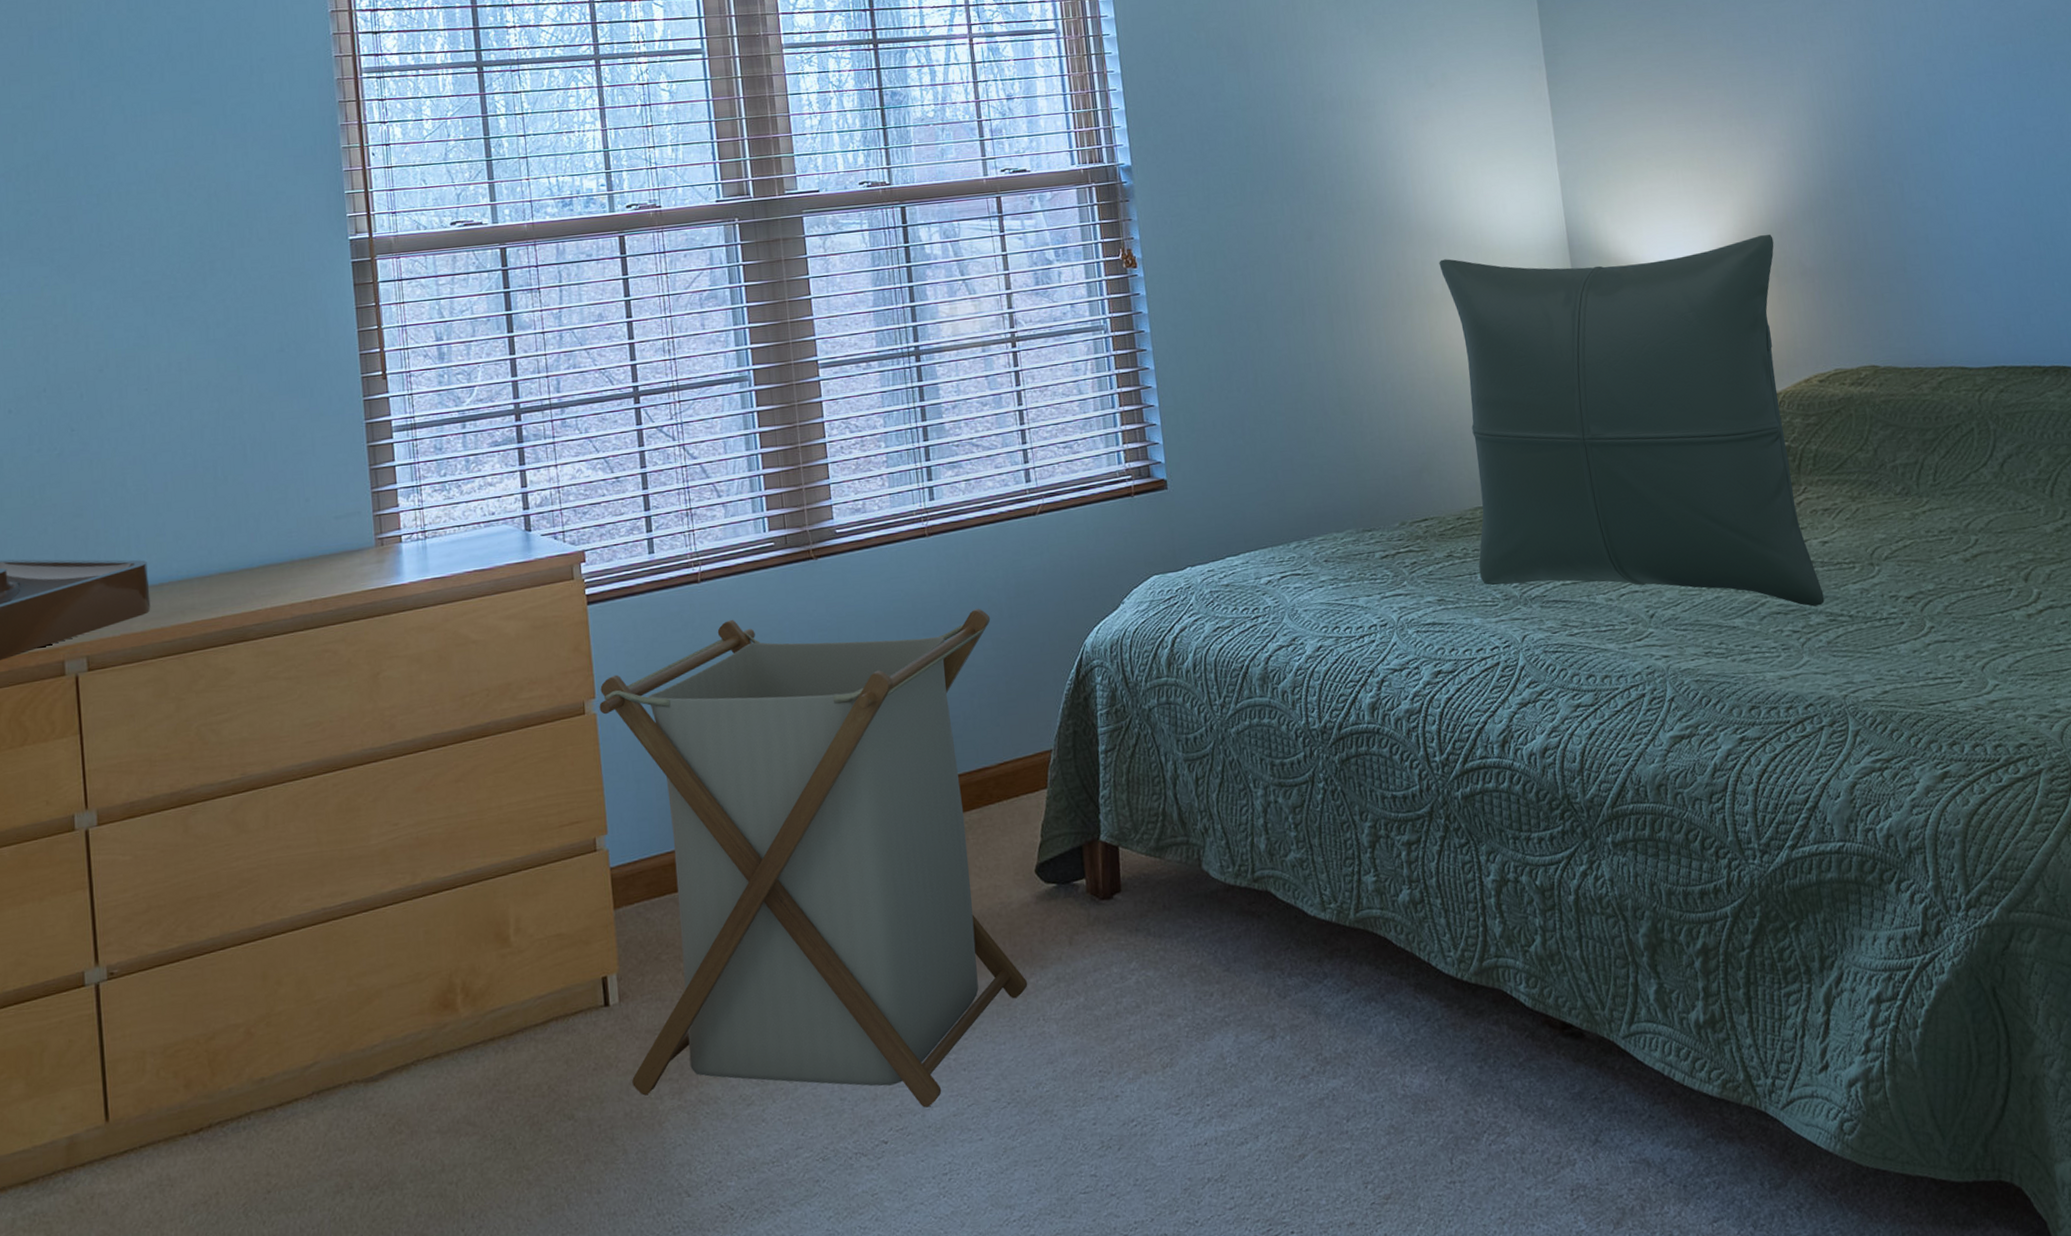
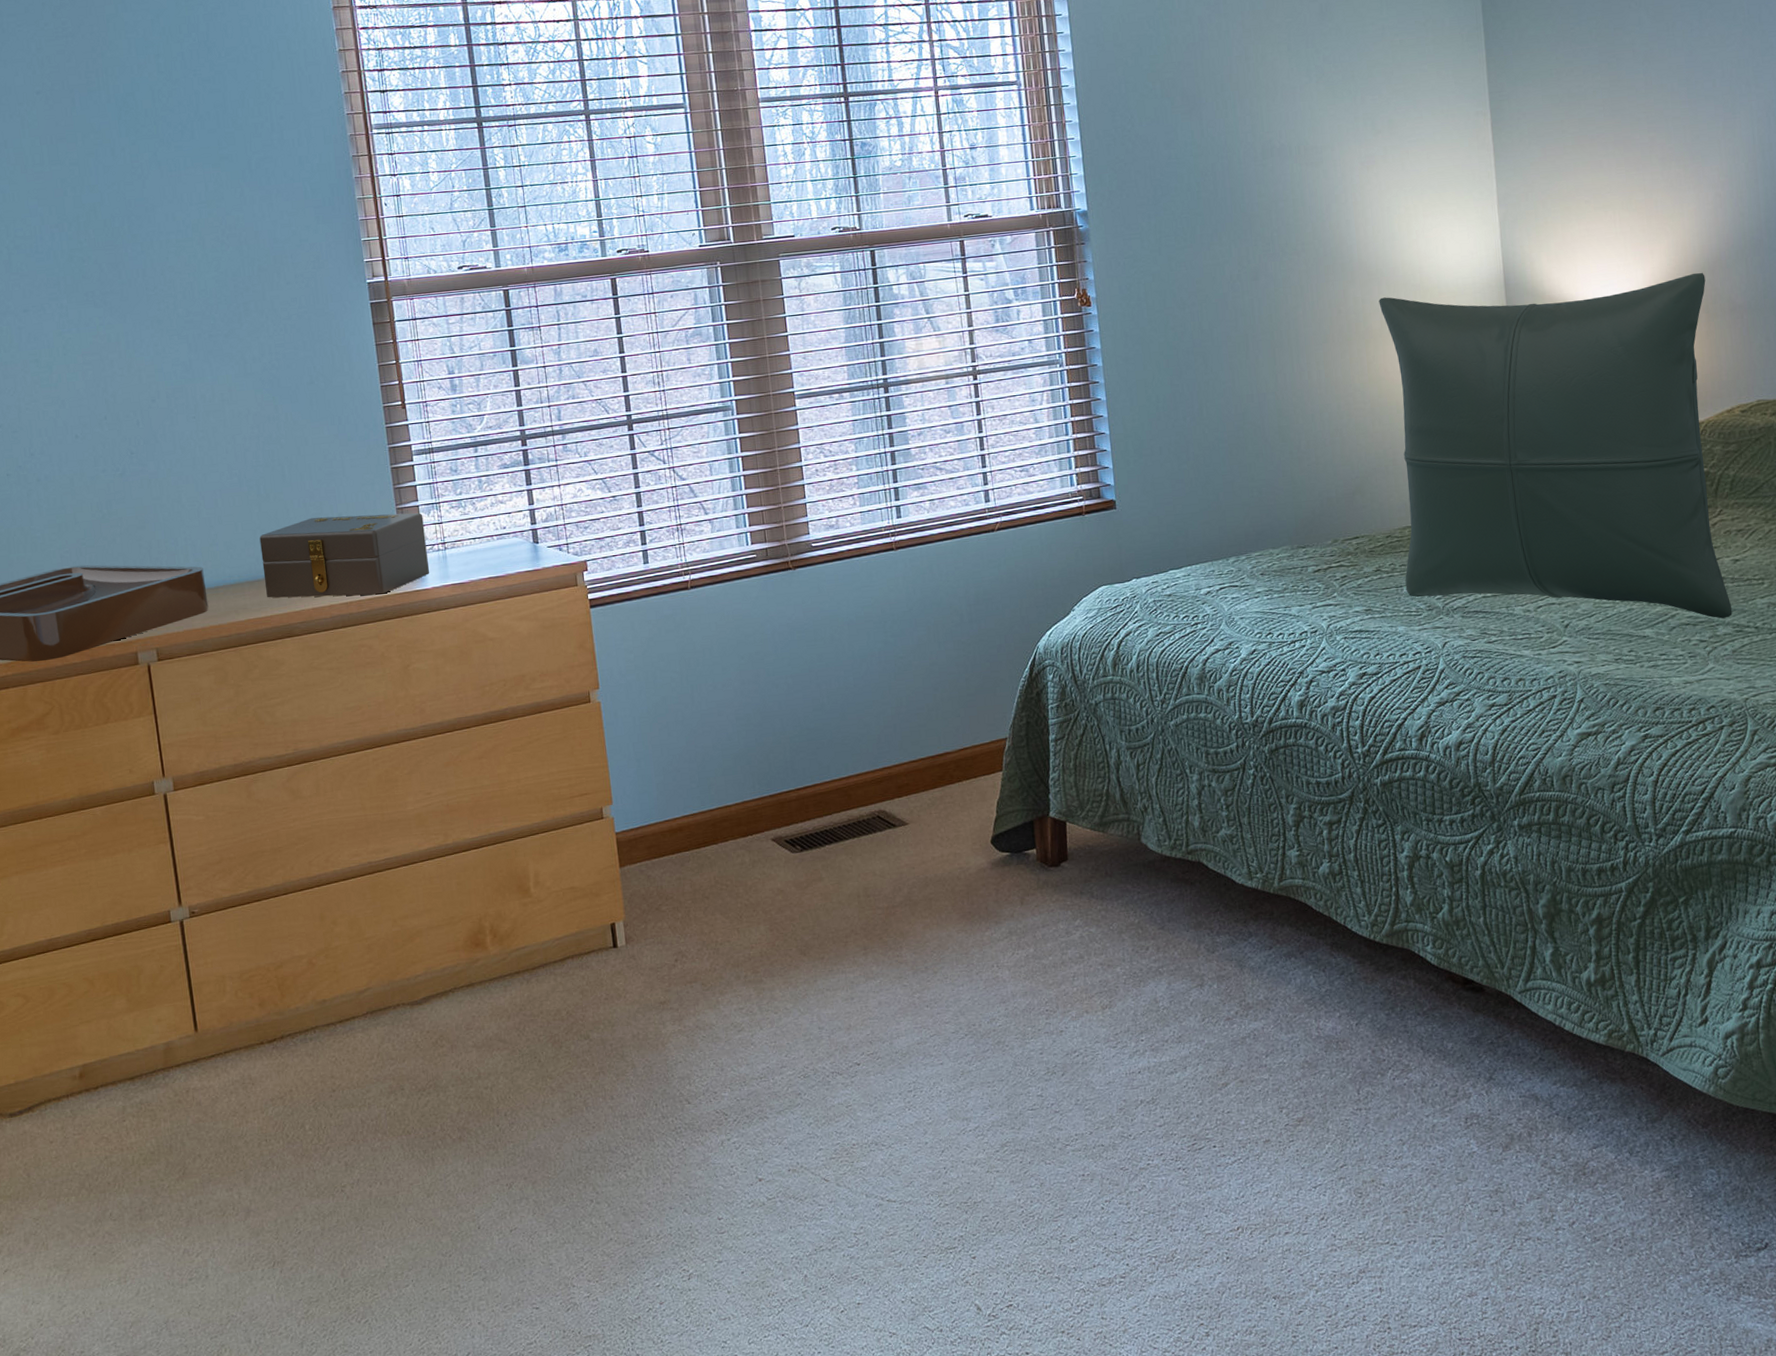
jewelry box: none [214,497,406,596] -> present [259,512,429,598]
laundry basket: present [599,608,1028,1108] -> none [603,614,984,1037]

